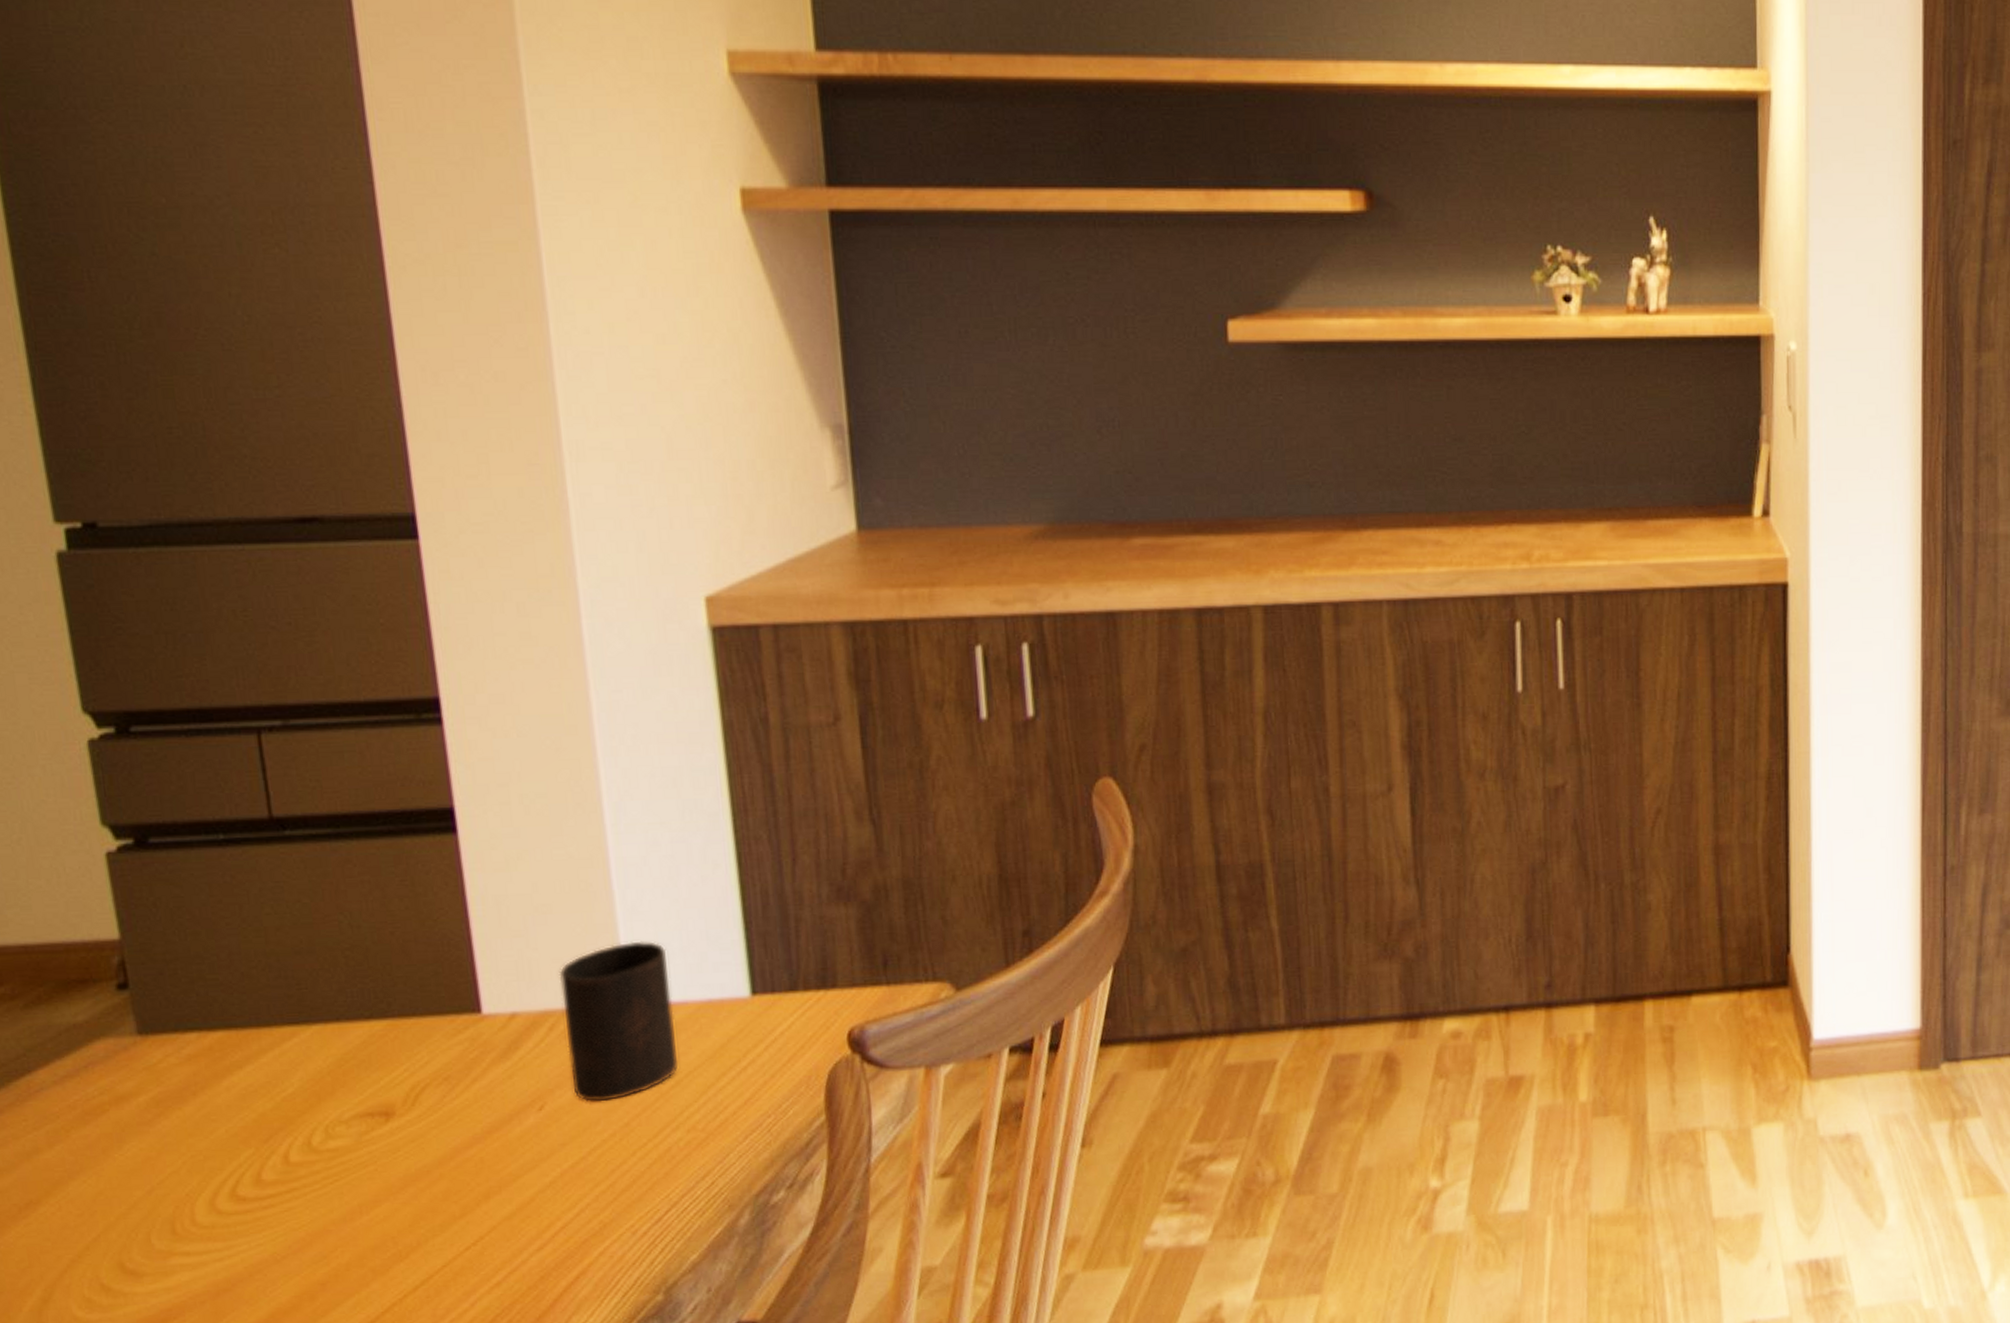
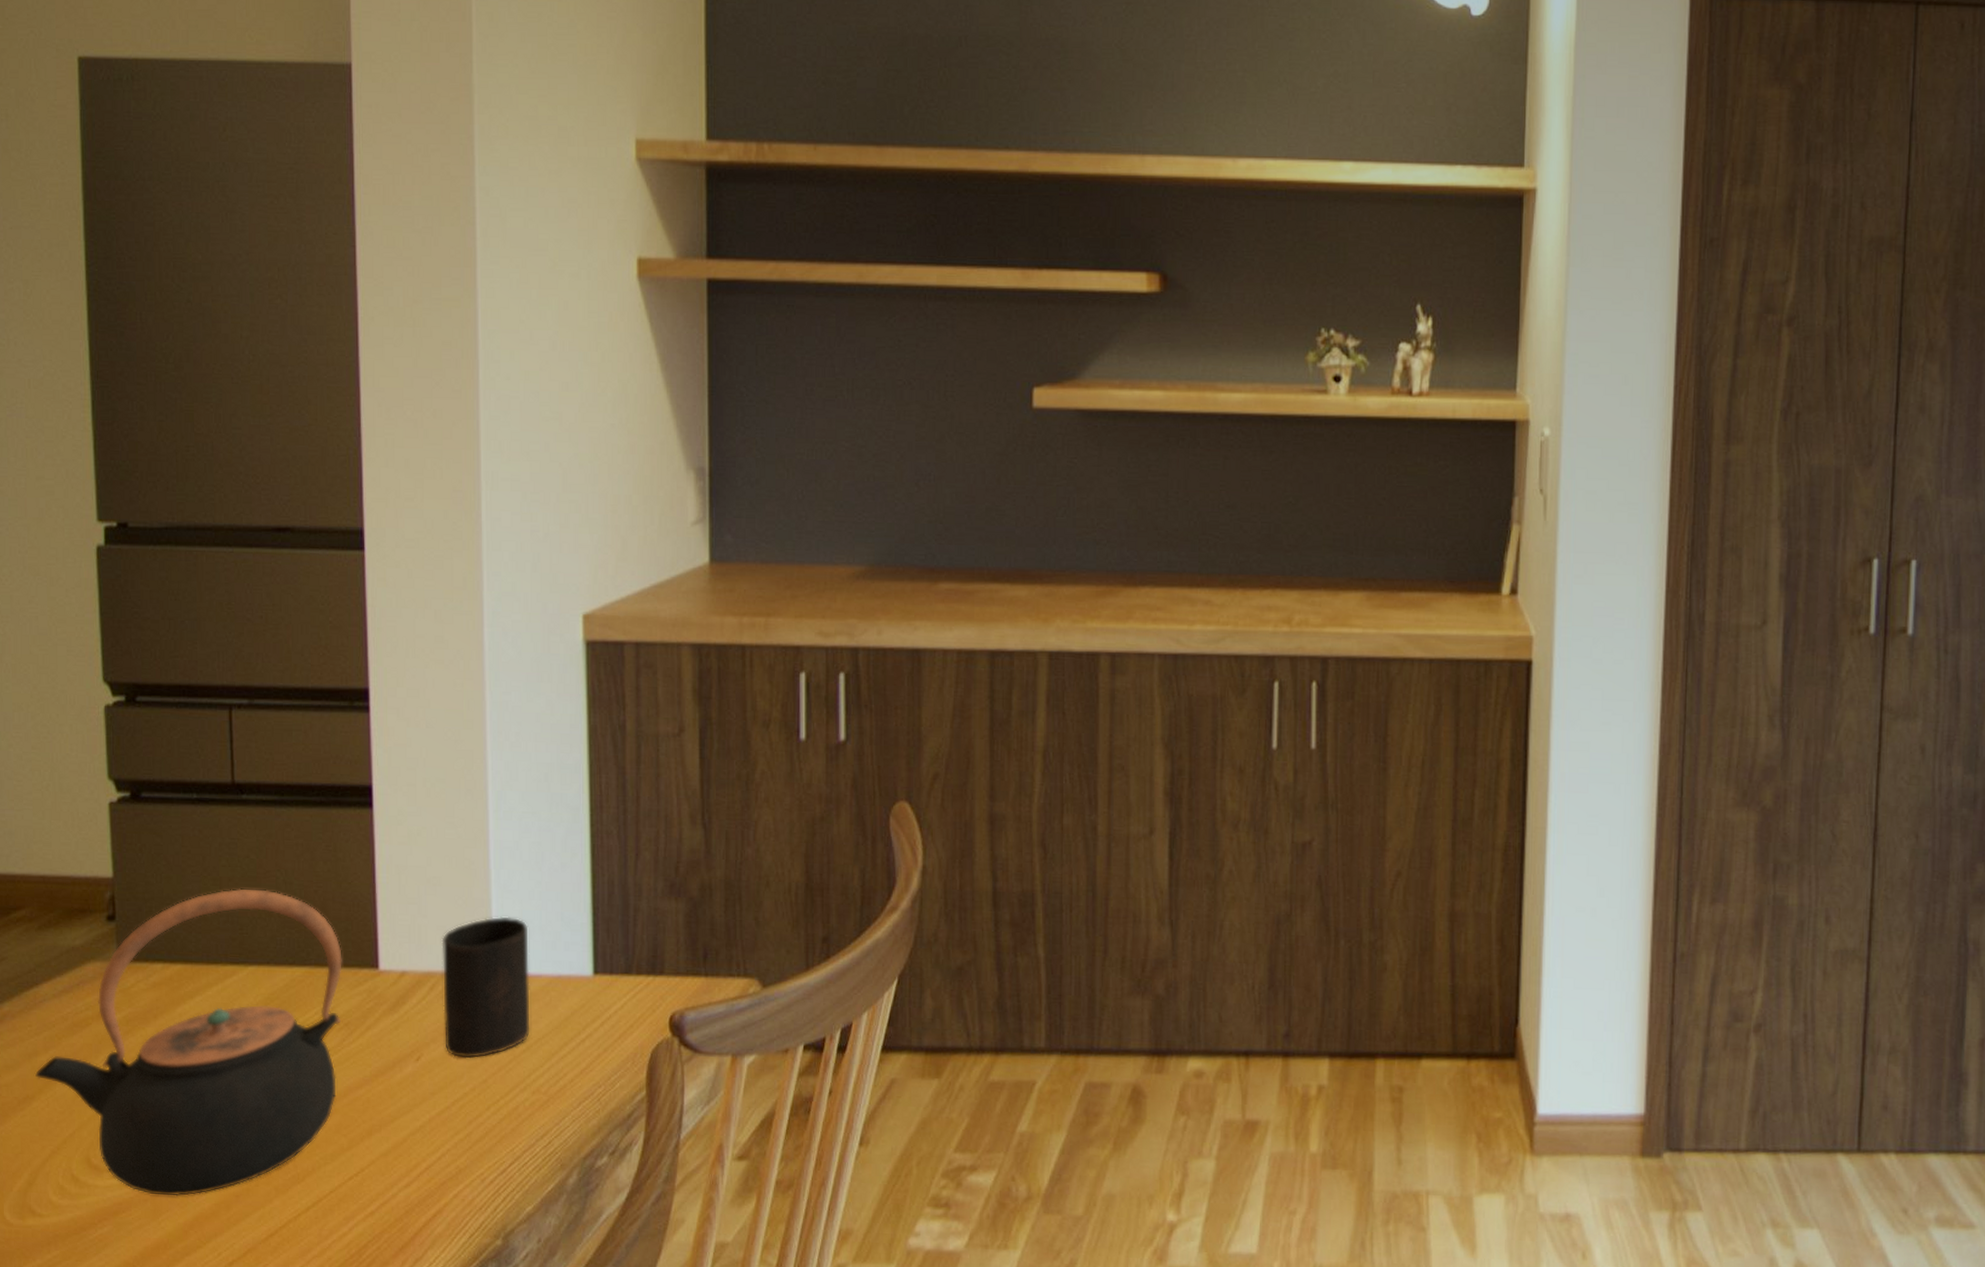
teapot: none [37,936,441,1294] -> present [34,888,342,1196]

